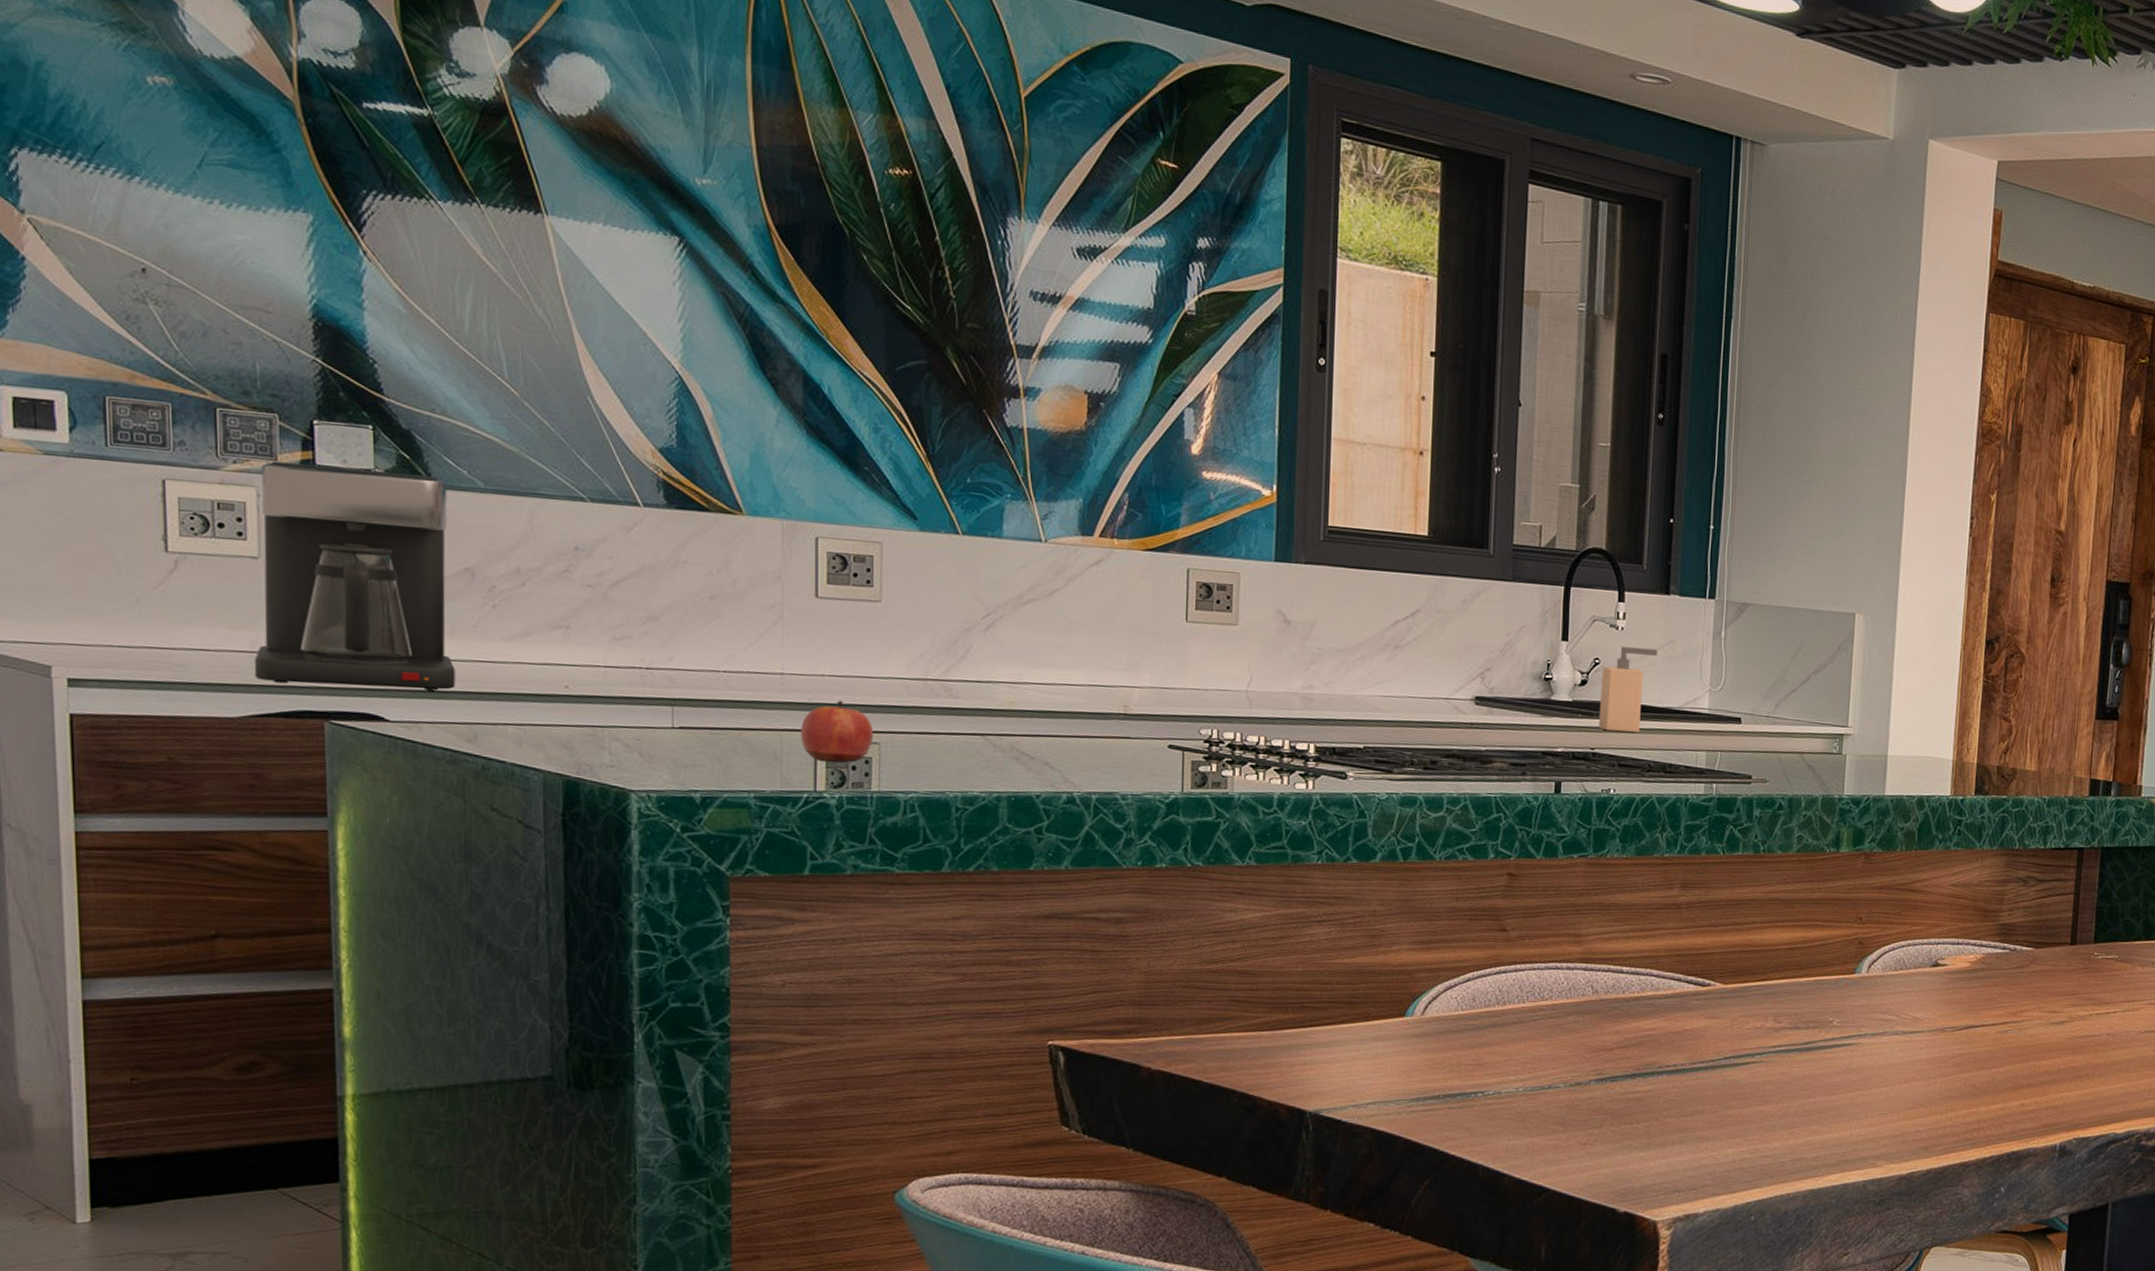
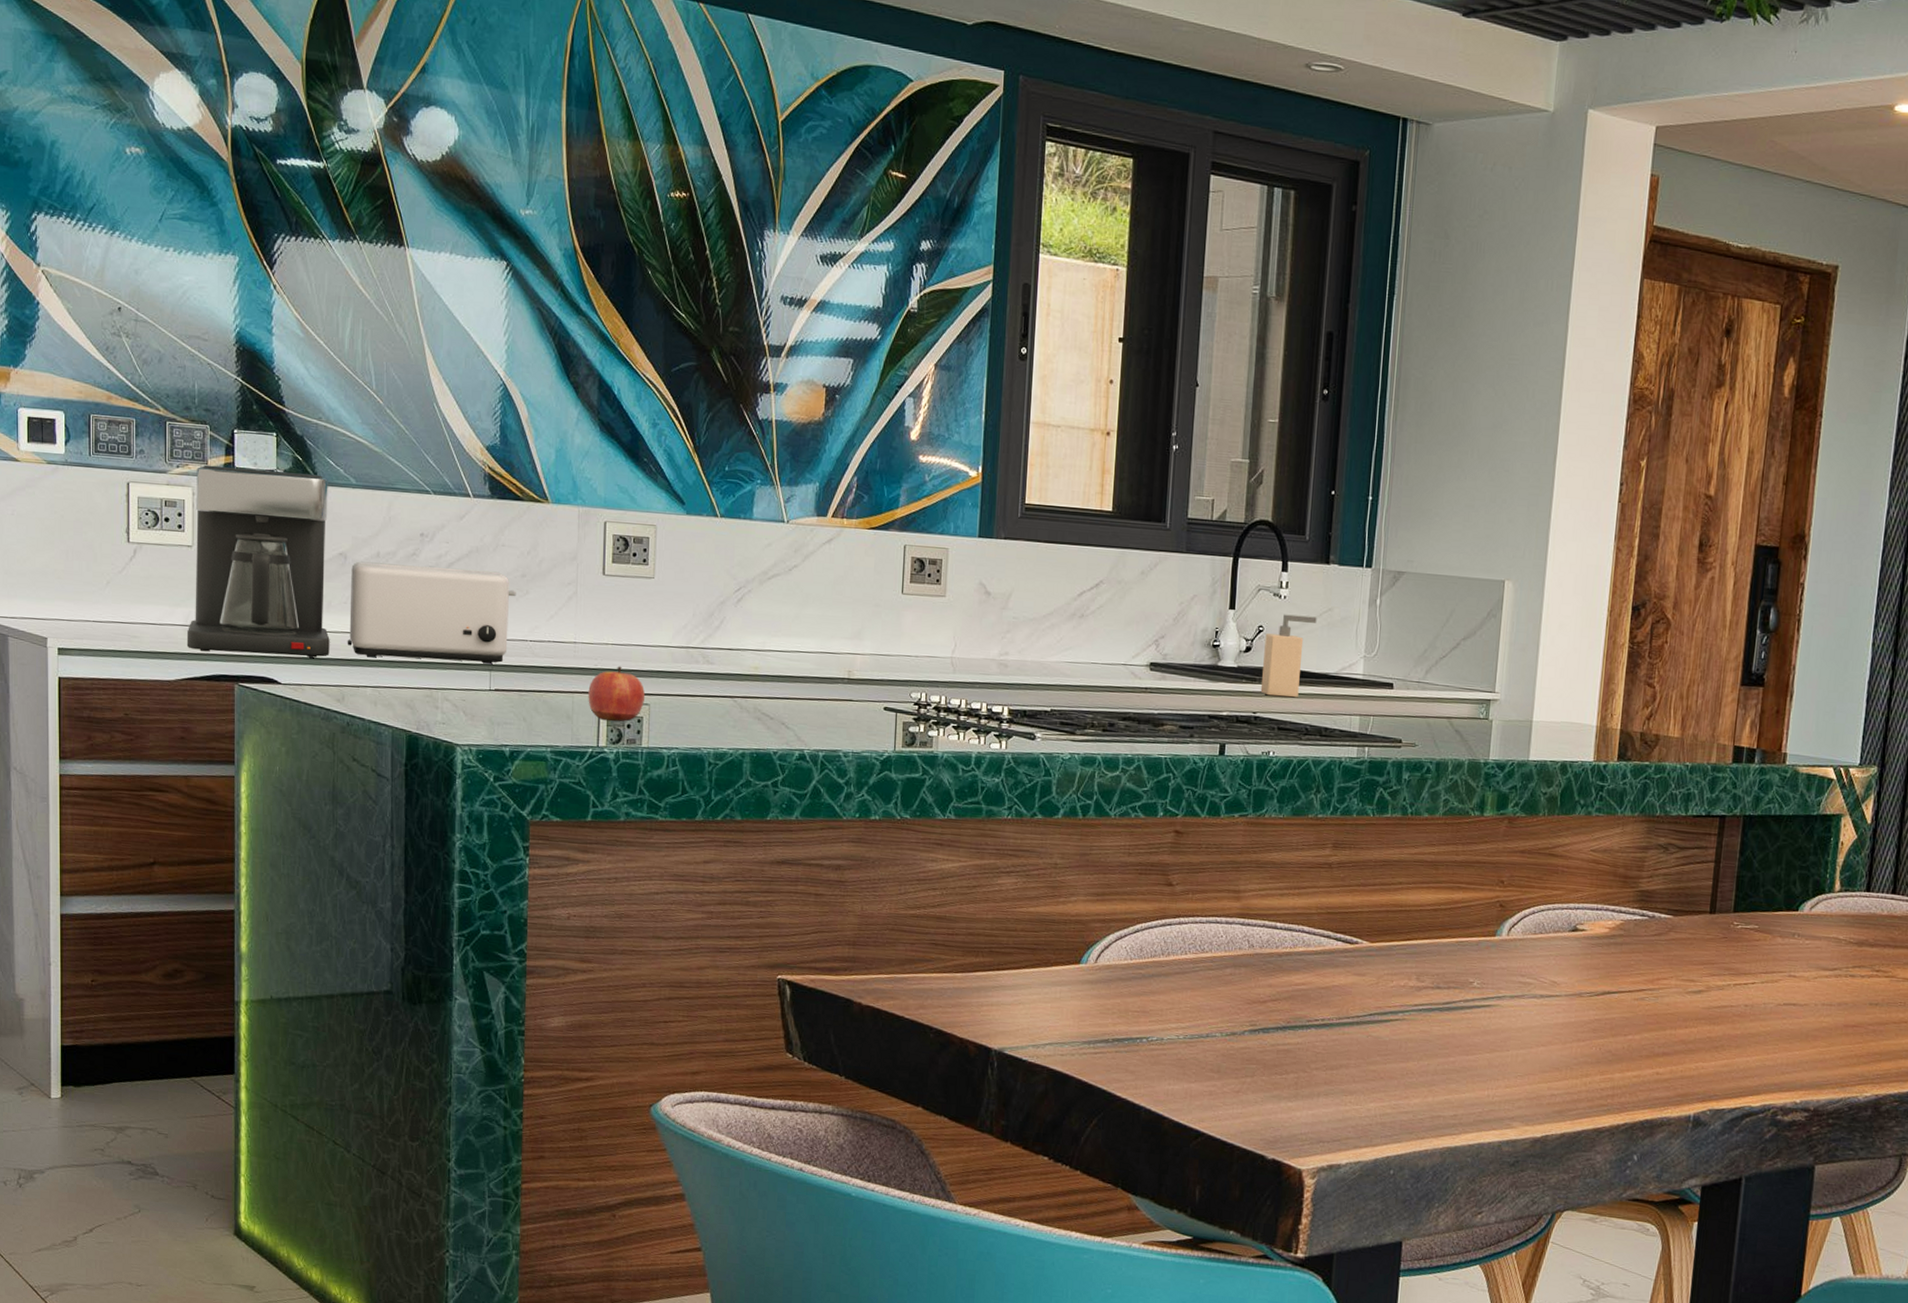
toaster: none [478,578,704,697] -> present [347,561,516,663]

